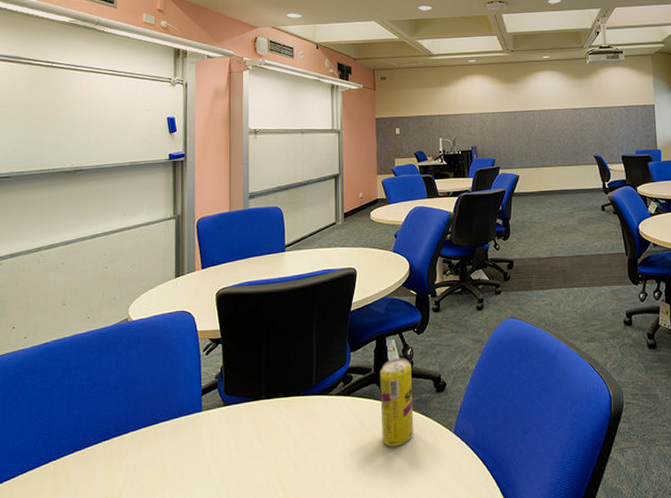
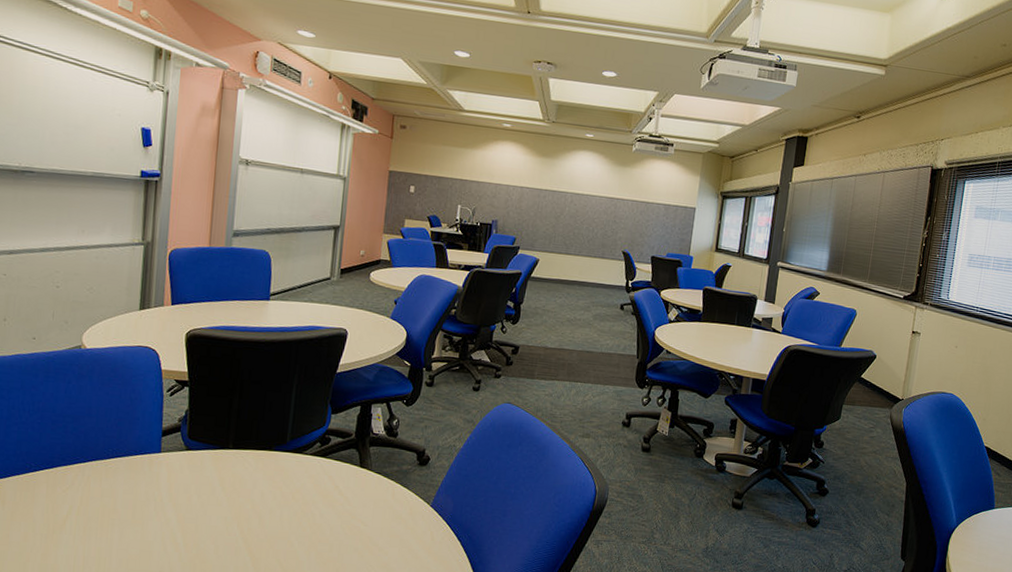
beverage can: present [380,357,414,447] -> none [355,426,396,513]

